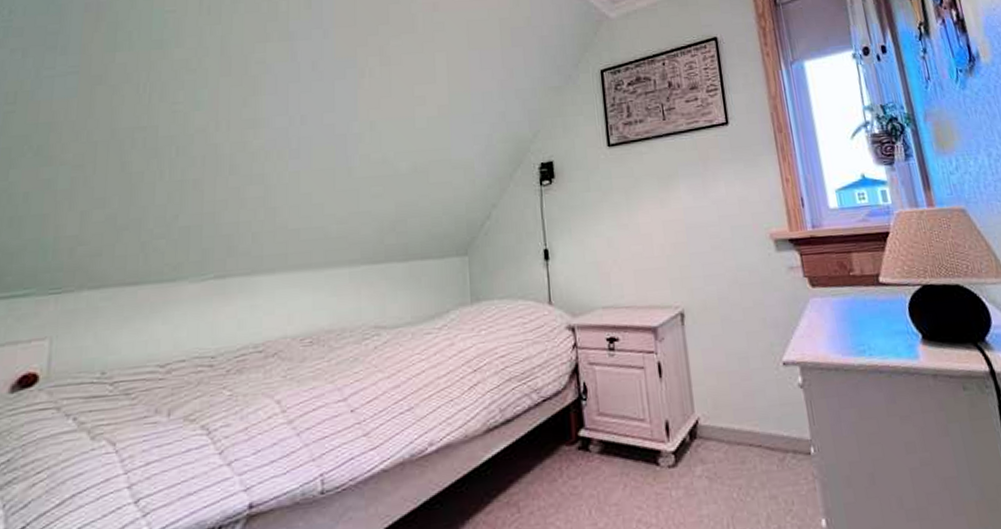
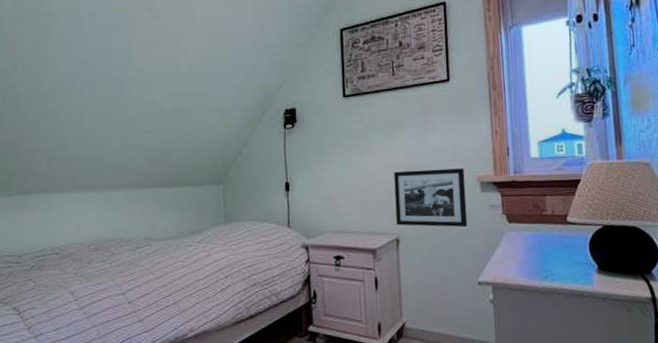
picture frame: none [672,224,764,297] -> present [393,168,468,228]

